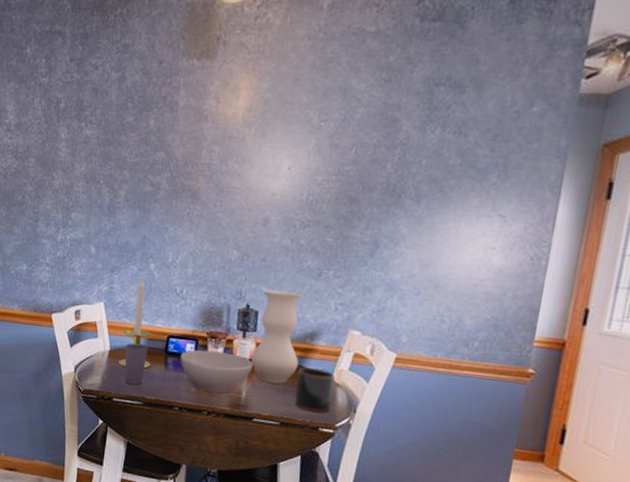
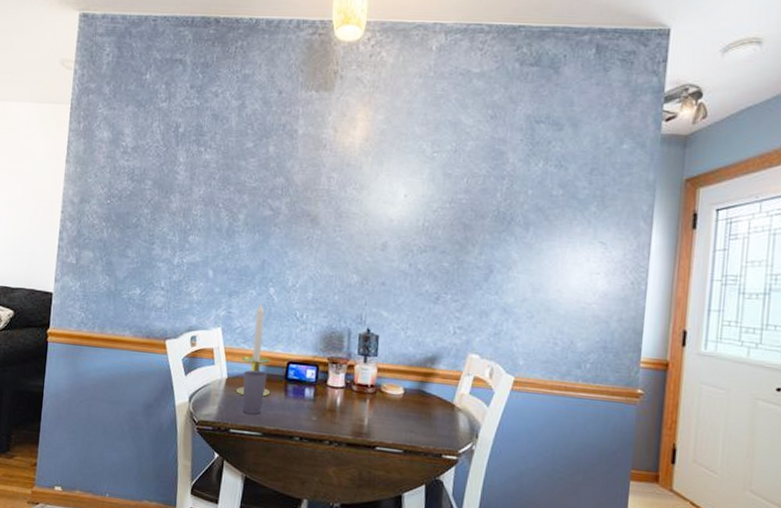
bowl: present [180,350,254,393] -> none [300,376,376,421]
vase: present [251,290,304,384] -> none [372,314,423,410]
mug: present [295,367,335,413] -> none [417,392,457,439]

